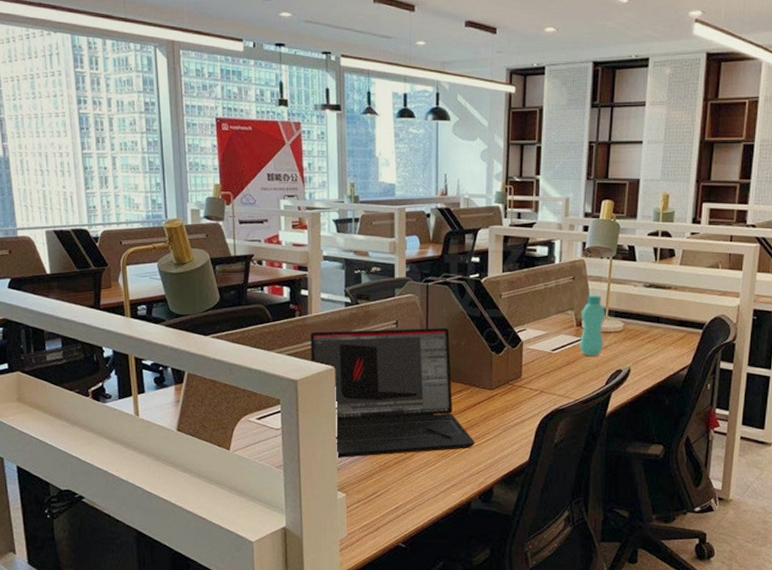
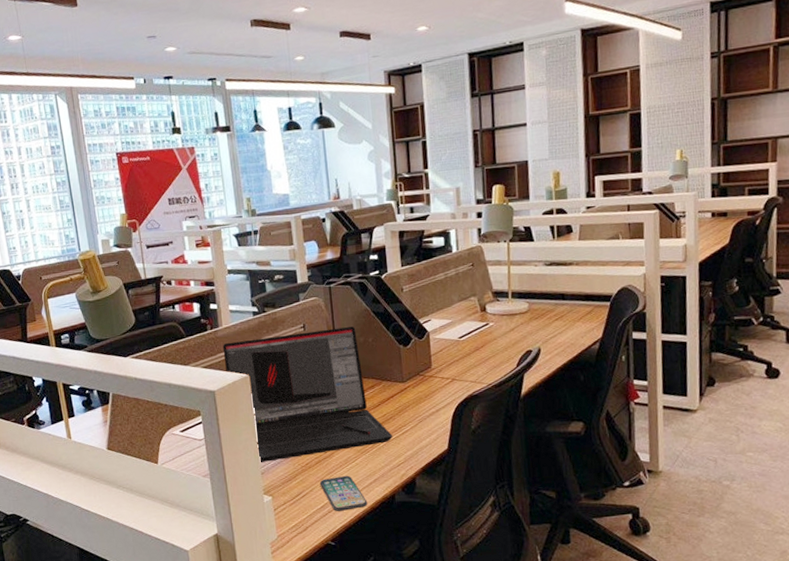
smartphone: none [396,479,443,514] -> present [319,476,368,511]
bottle: present [580,294,606,357] -> none [483,278,511,340]

